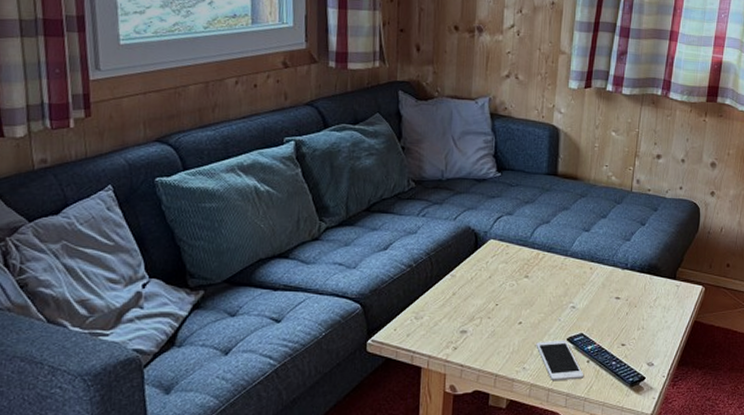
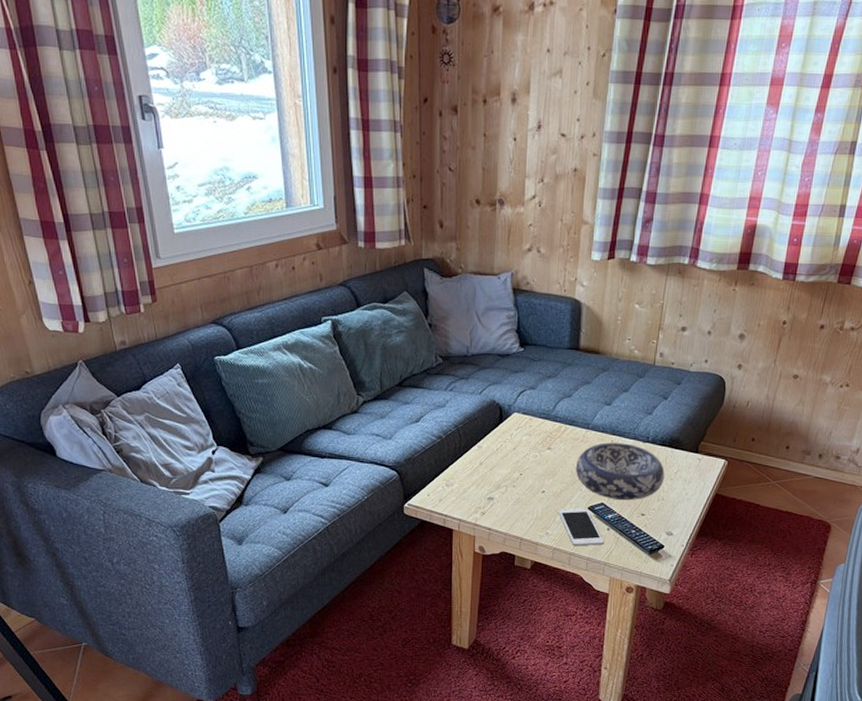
decorative bowl: none [554,270,644,330] -> present [576,443,665,501]

